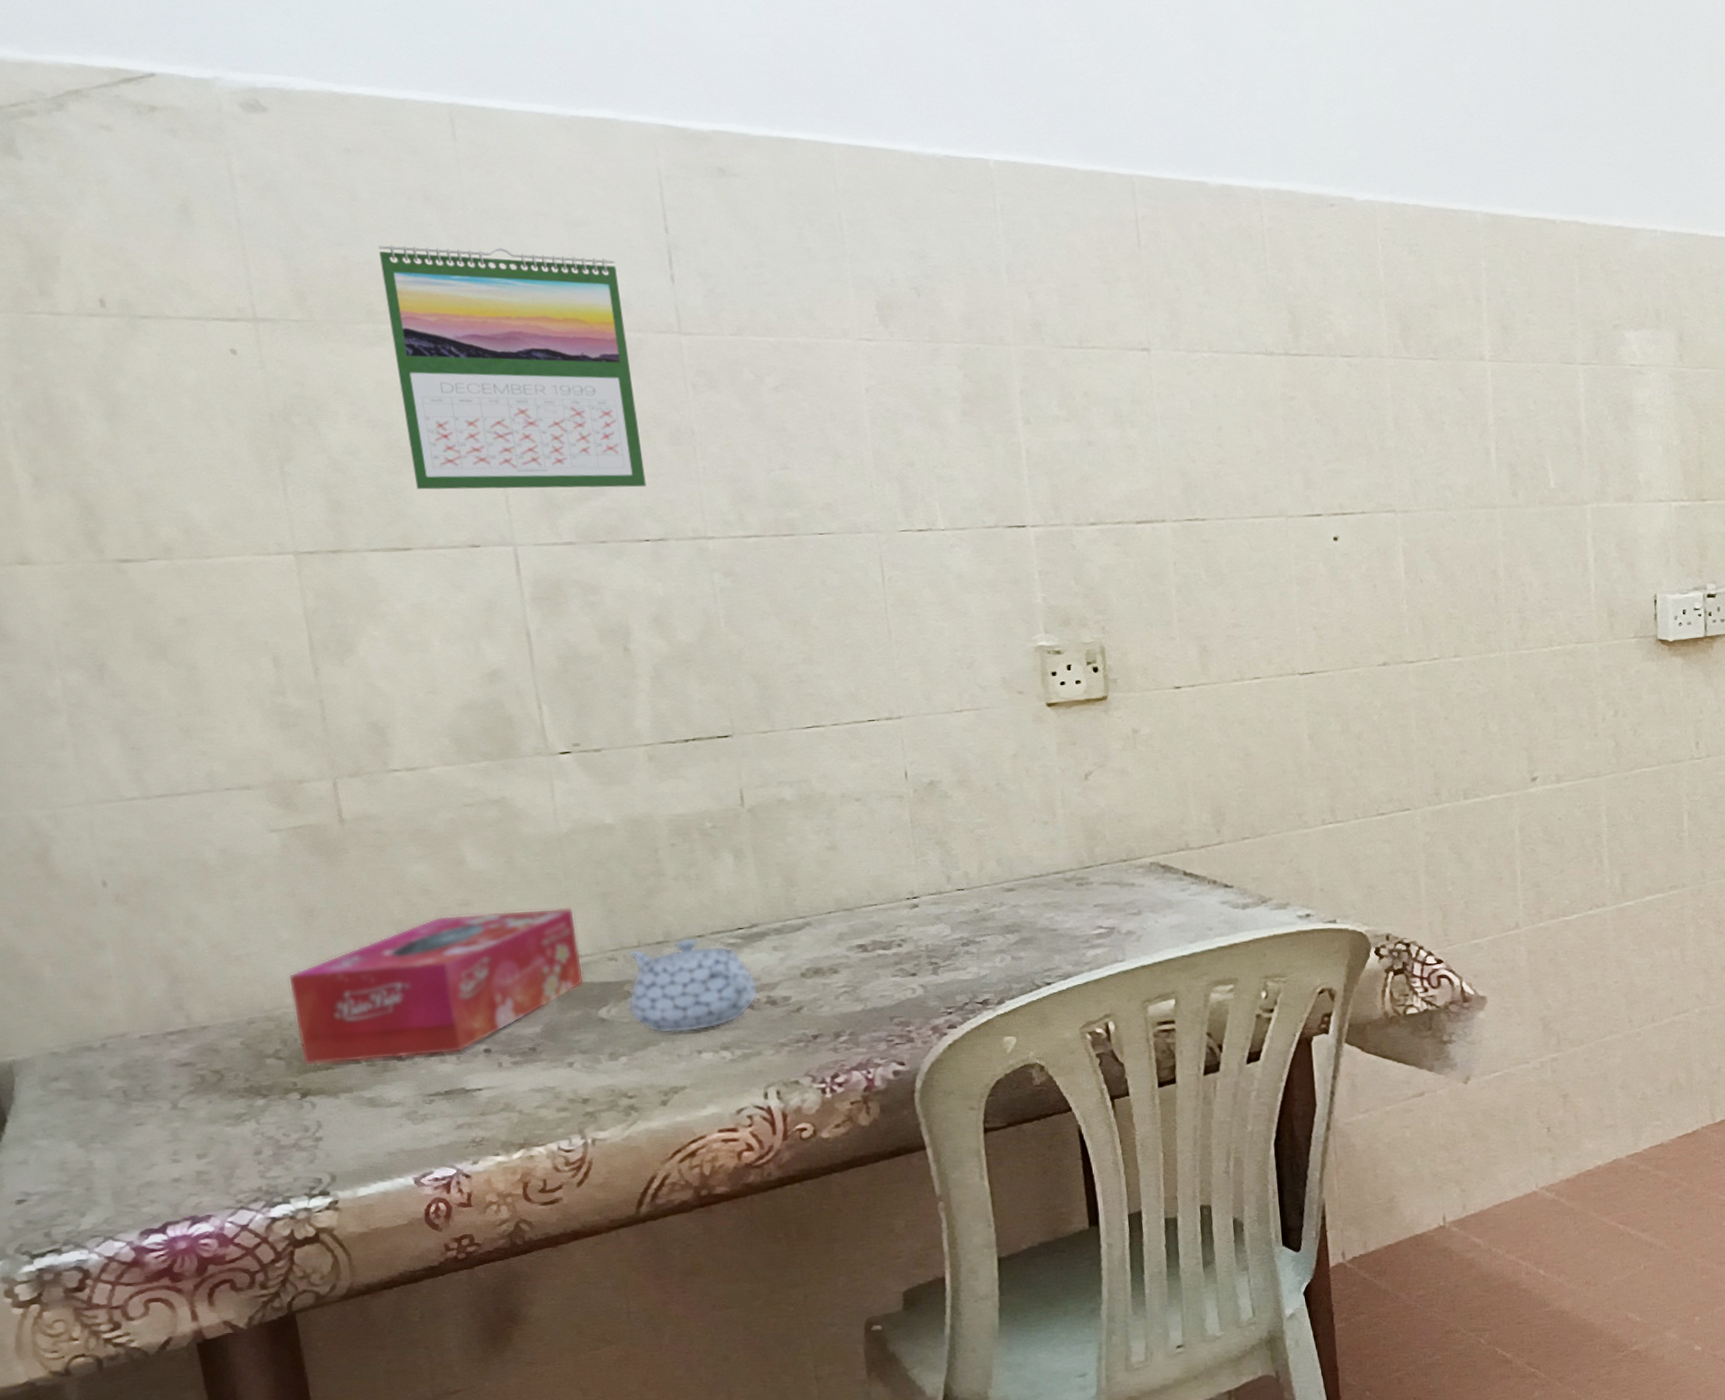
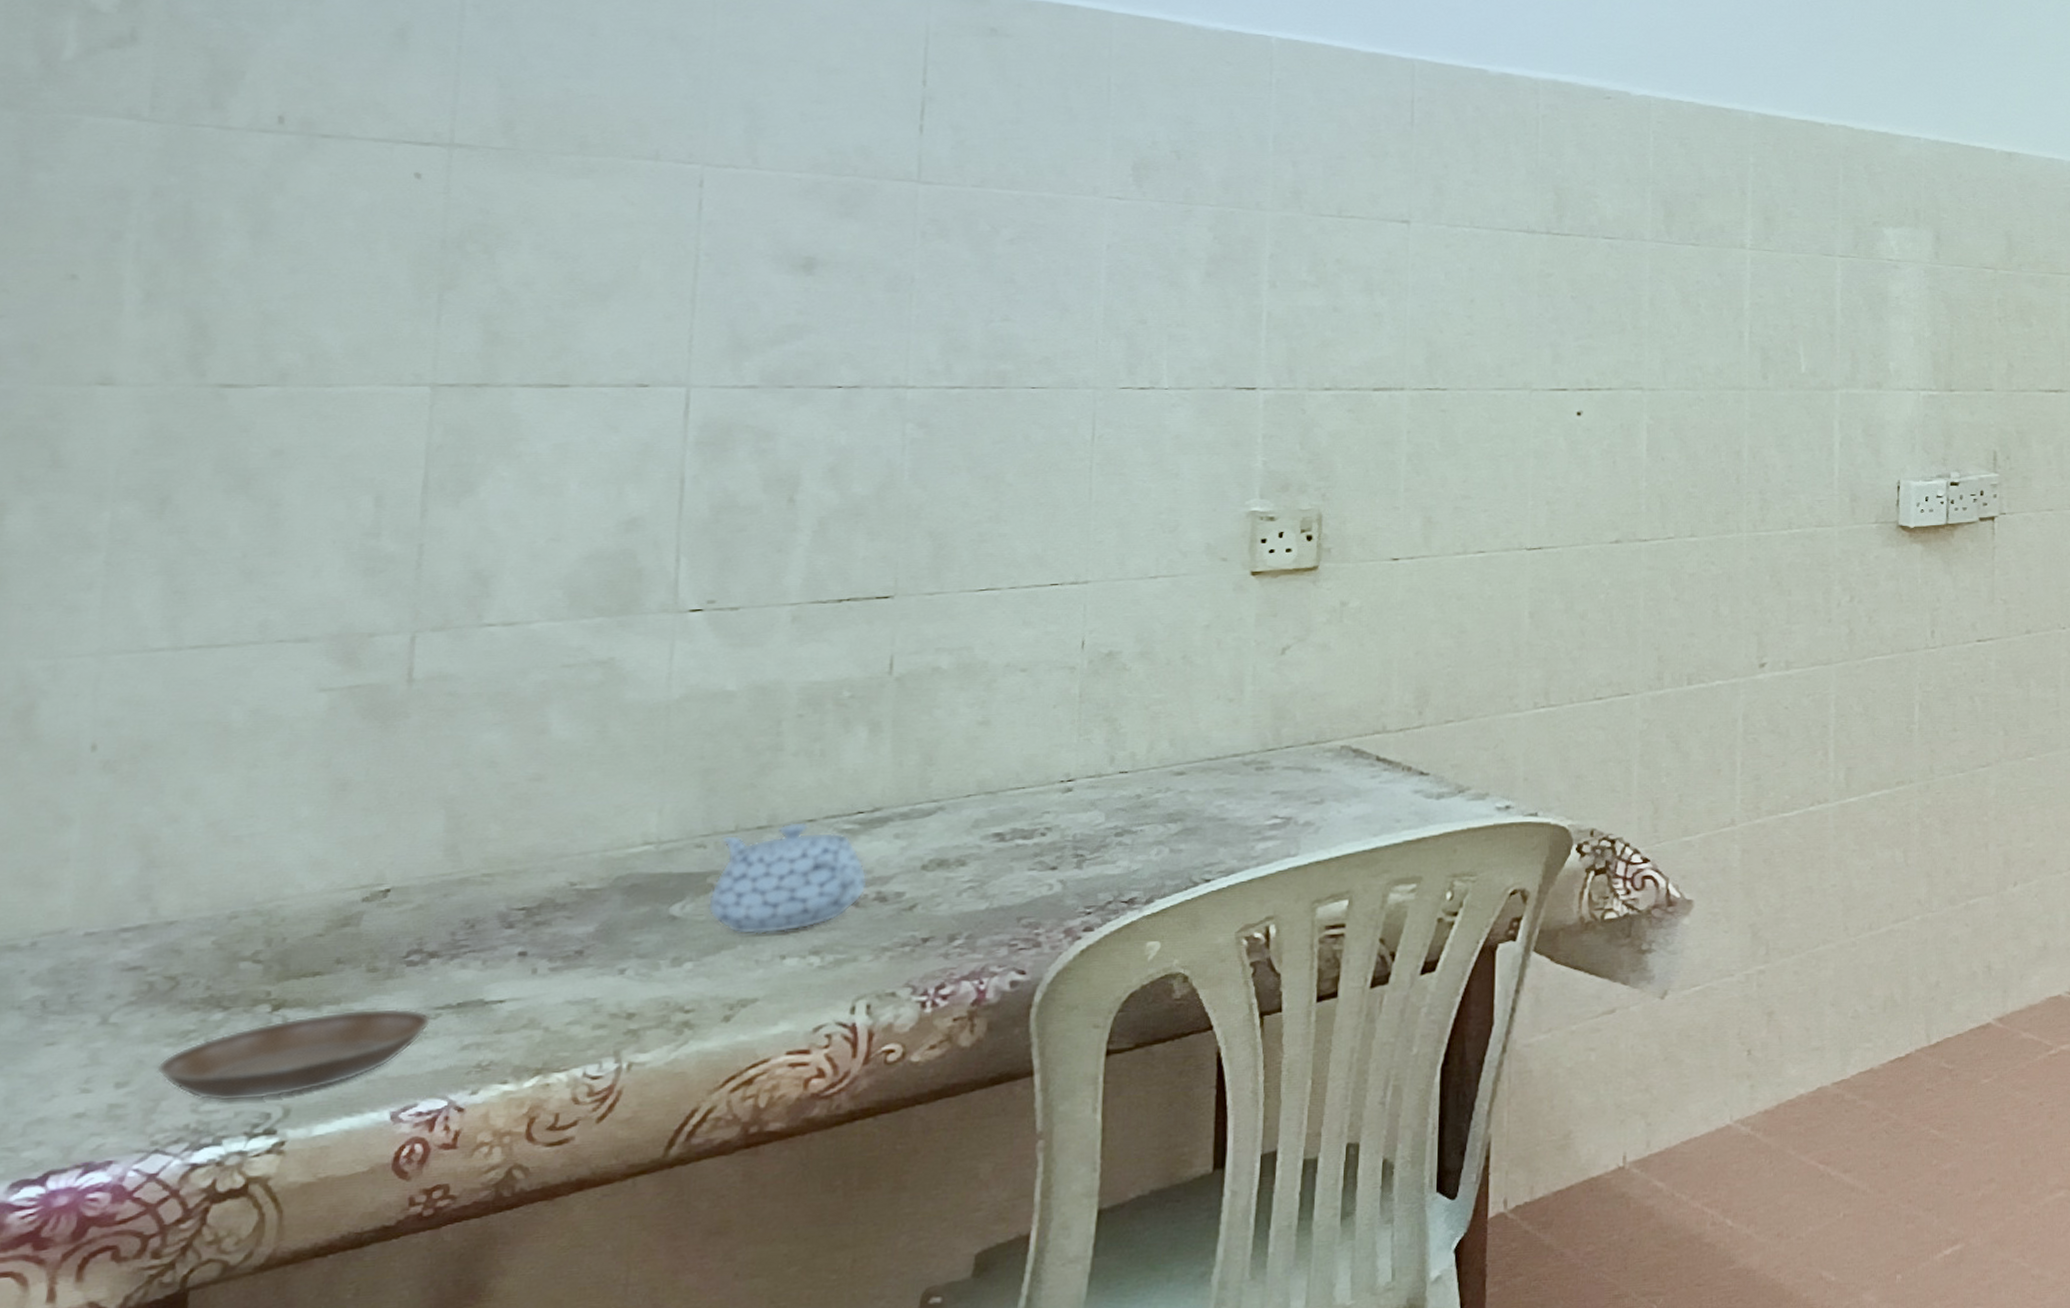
saucer: none [225,1095,429,1170] -> present [156,1007,432,1102]
tissue box: present [287,907,585,1066] -> none [286,785,667,971]
calendar: present [377,245,646,490] -> none [591,80,863,333]

